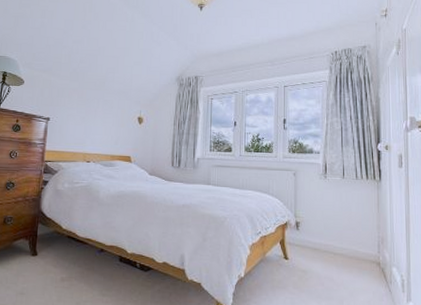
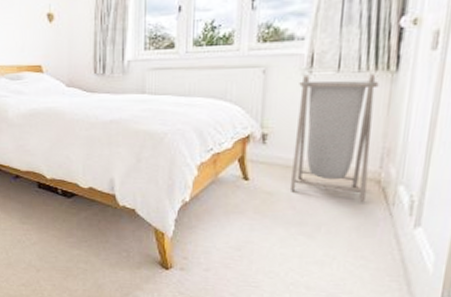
laundry hamper: none [318,178,372,281] -> present [289,74,379,203]

